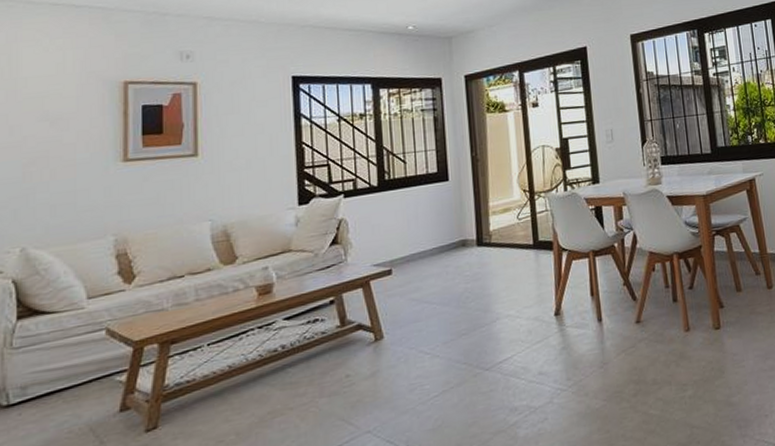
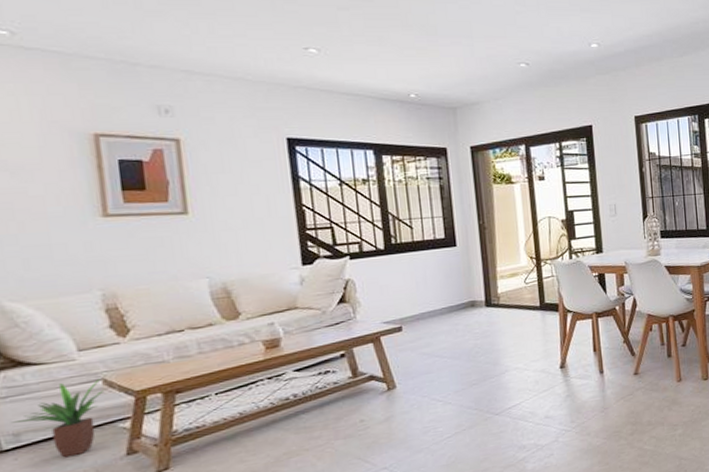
potted plant: none [22,328,107,414] -> present [12,379,105,458]

